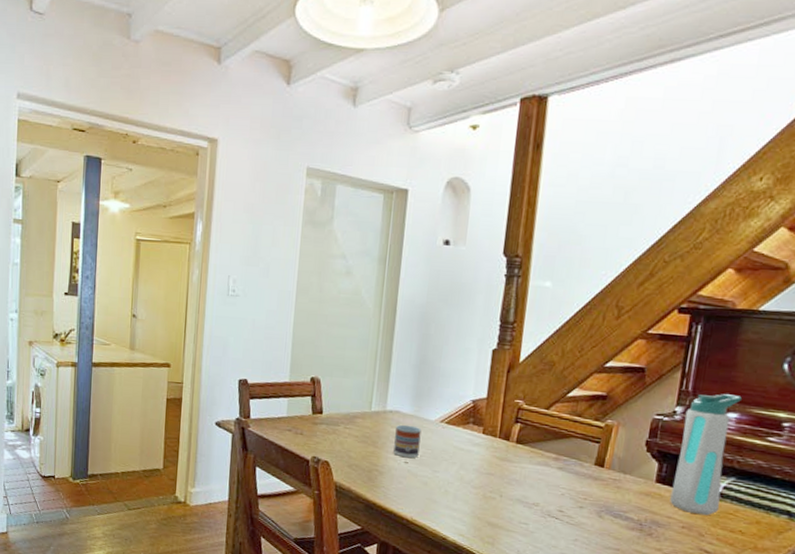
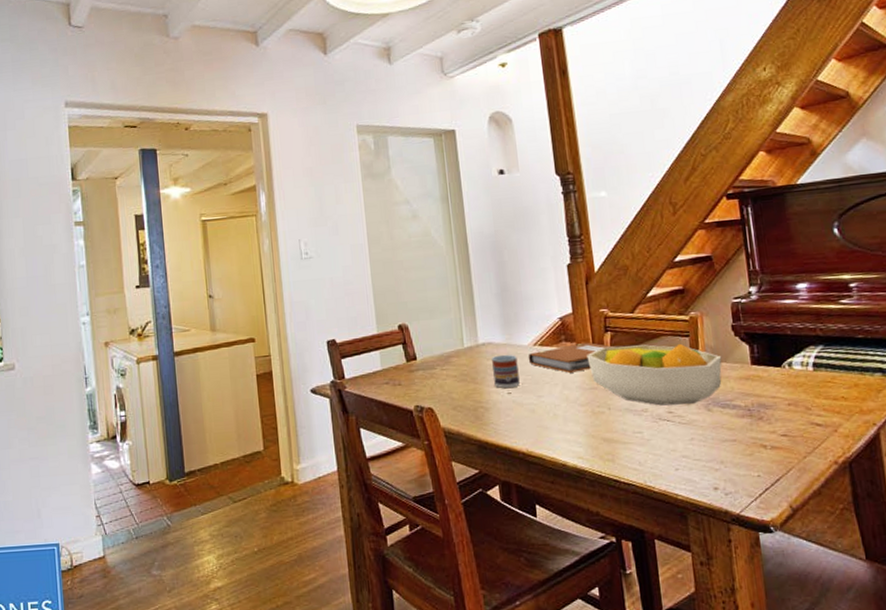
notebook: none [431,428,522,456] -> present [528,343,616,373]
fruit bowl: none [490,437,628,508] -> present [587,343,722,406]
water bottle: present [670,394,742,516] -> none [759,266,818,389]

